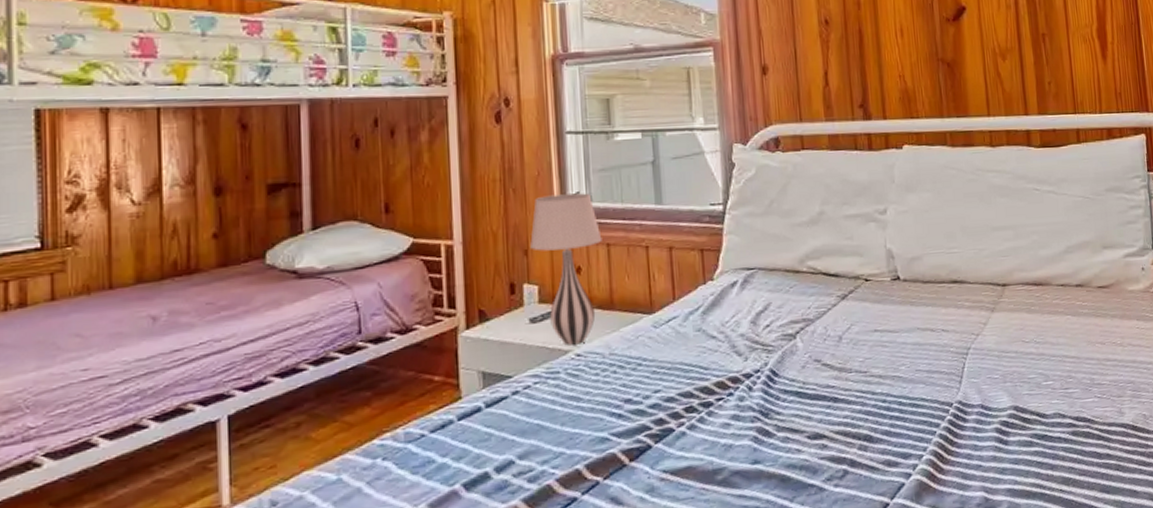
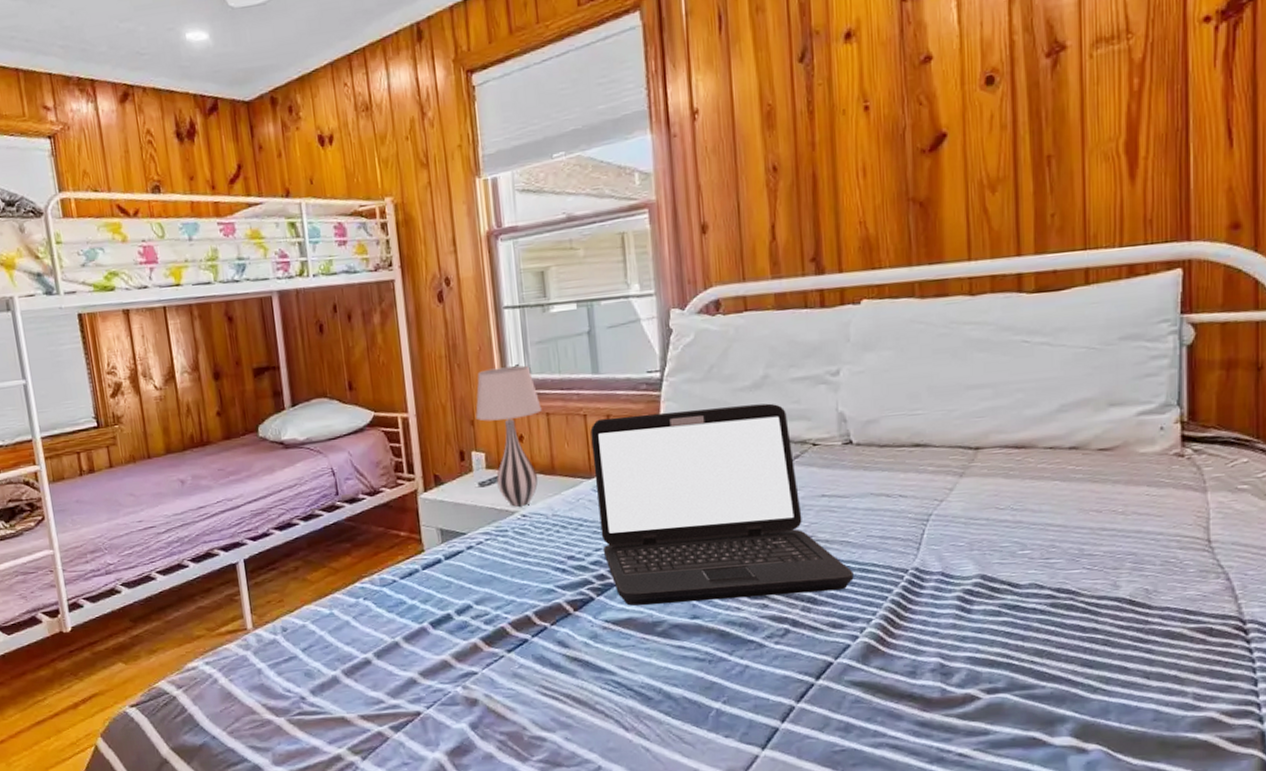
laptop: none [652,239,905,453] -> present [590,403,854,606]

